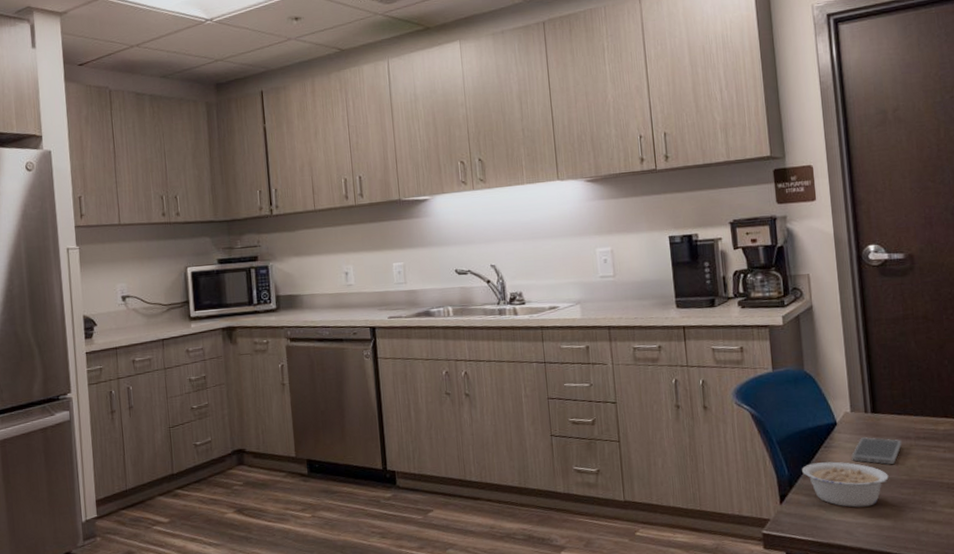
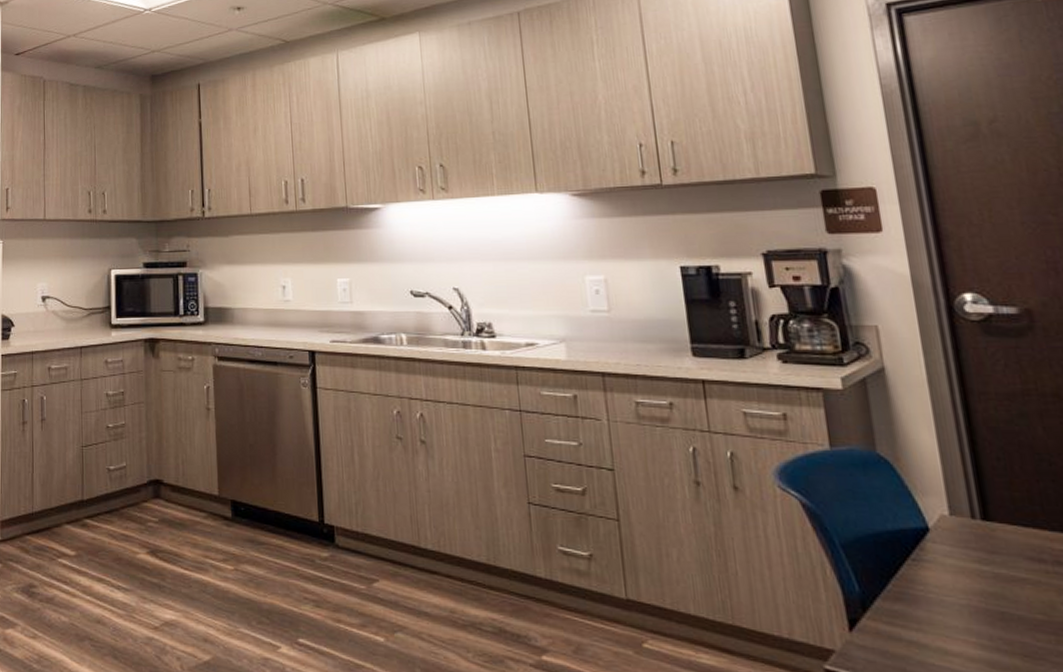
legume: present [802,461,889,508] -> none [880,580,1015,652]
smartphone: present [851,436,903,465] -> none [954,551,1034,597]

